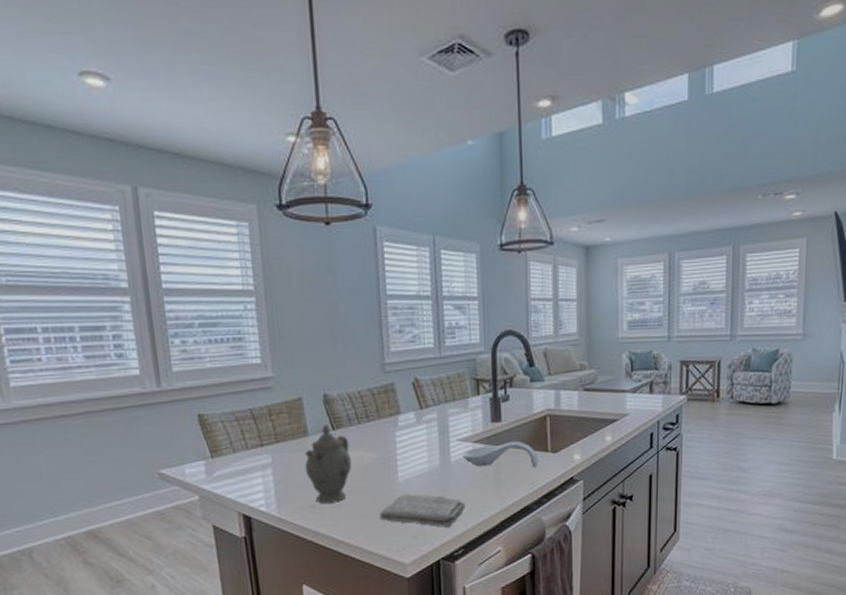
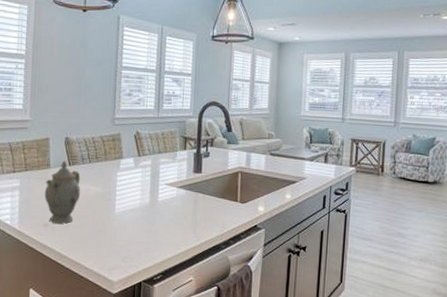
washcloth: present [380,494,465,527] -> none [97,223,167,255]
spoon rest: present [462,440,539,468] -> none [168,189,229,214]

